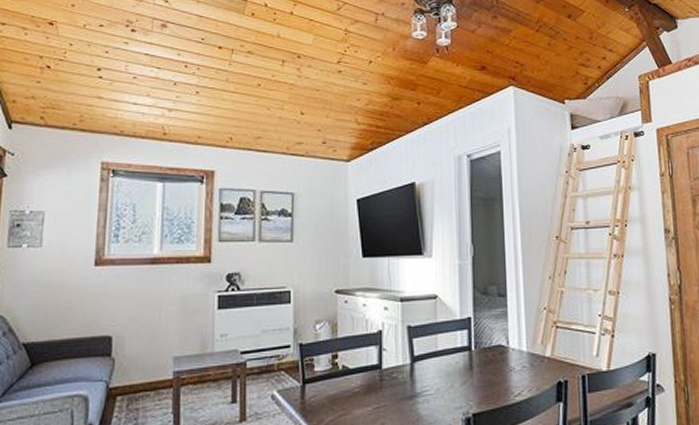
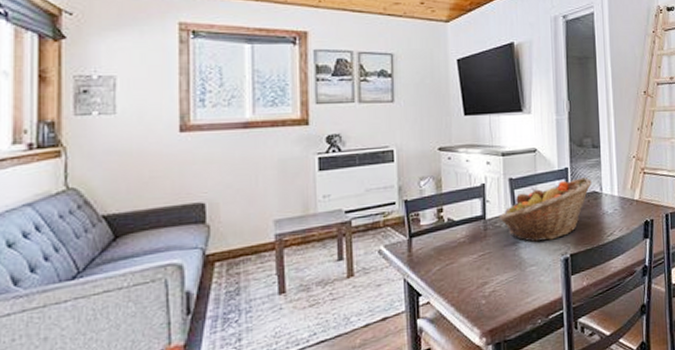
fruit basket: none [395,329,497,397] -> present [499,177,592,242]

